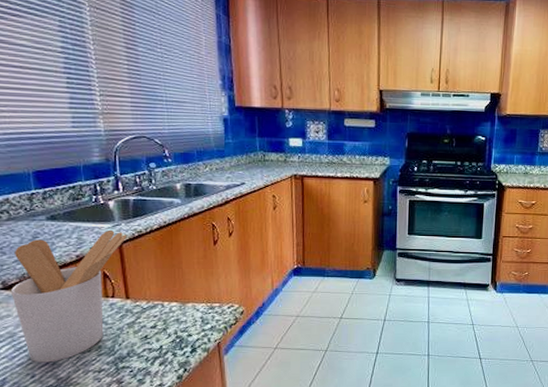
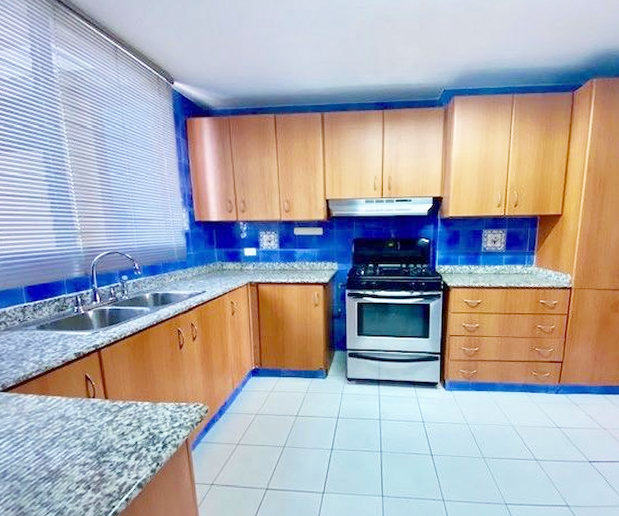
utensil holder: present [11,230,127,363] -> none [9,338,105,457]

